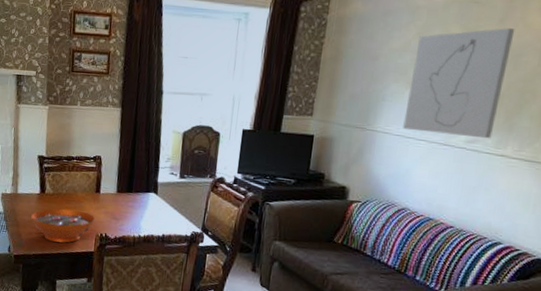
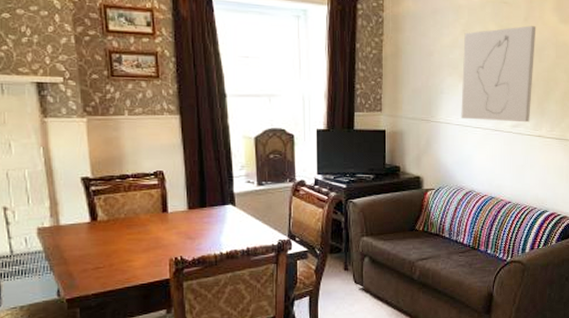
decorative bowl: present [31,209,95,243] -> none [83,235,166,275]

